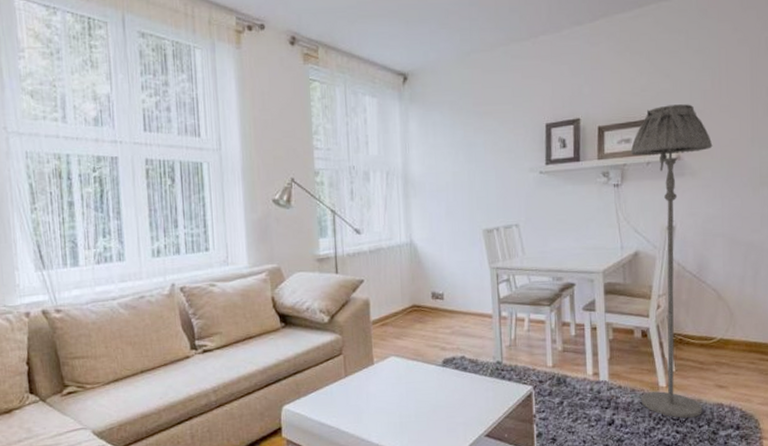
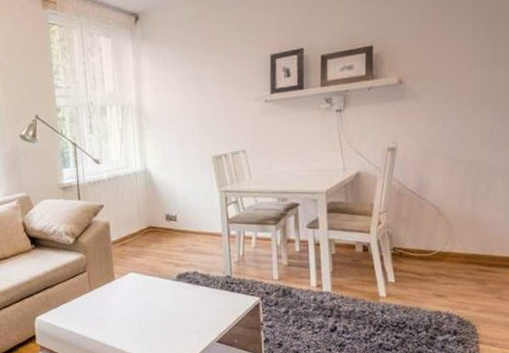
floor lamp: present [630,104,713,418] -> none [352,29,435,325]

